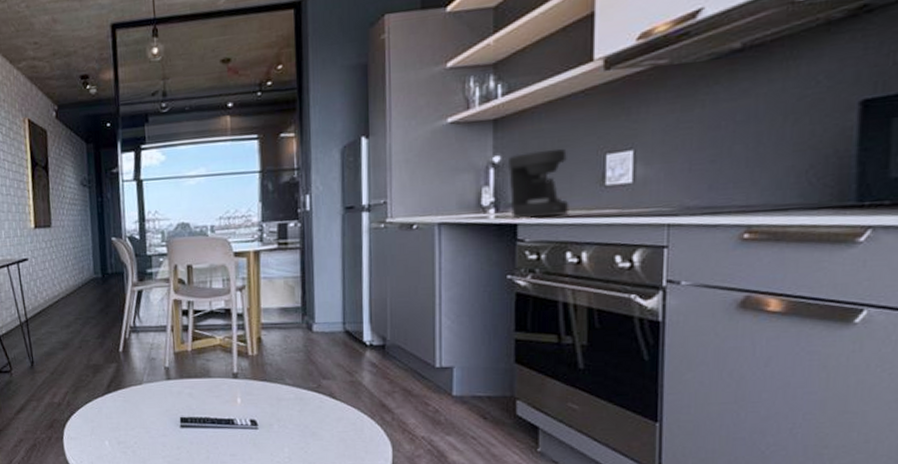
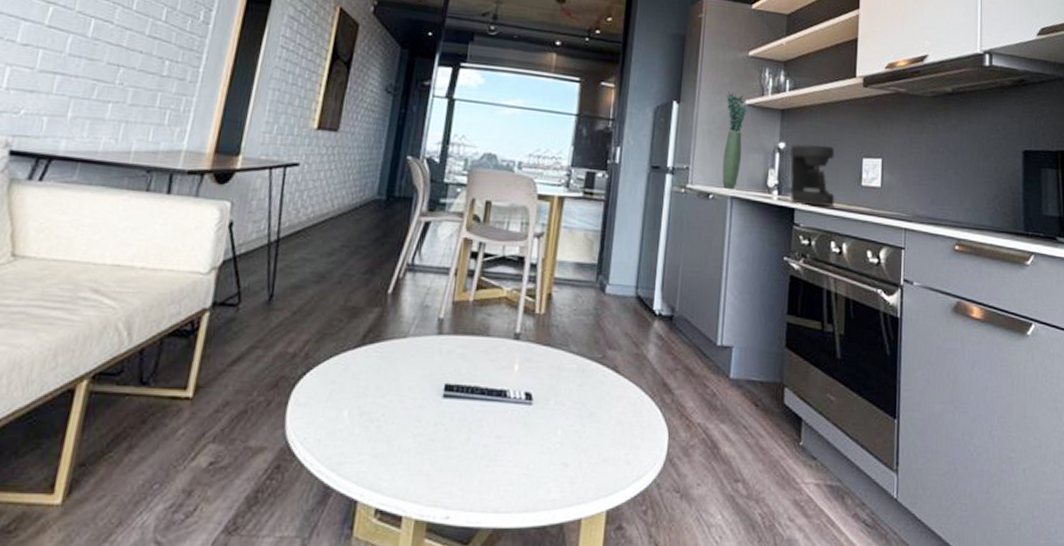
vase: none [424,111,450,217] -> present [722,90,747,190]

